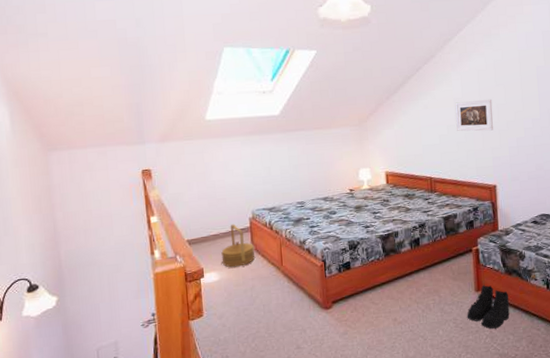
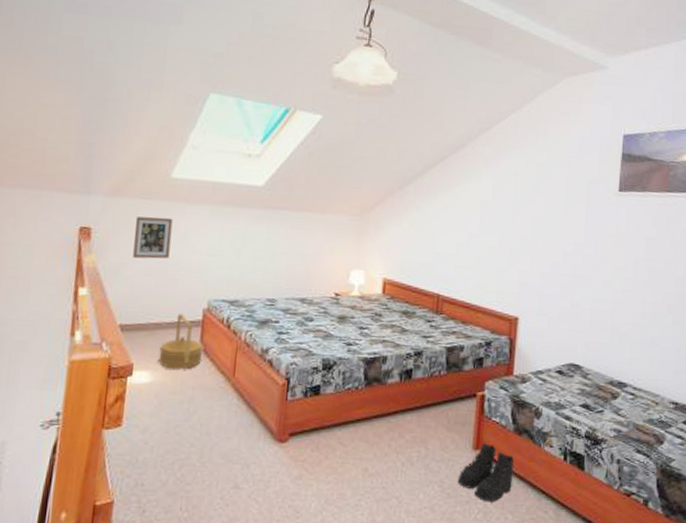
picture frame: none [184,152,216,187] -> present [133,216,173,259]
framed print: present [455,99,493,132] -> none [479,206,528,248]

